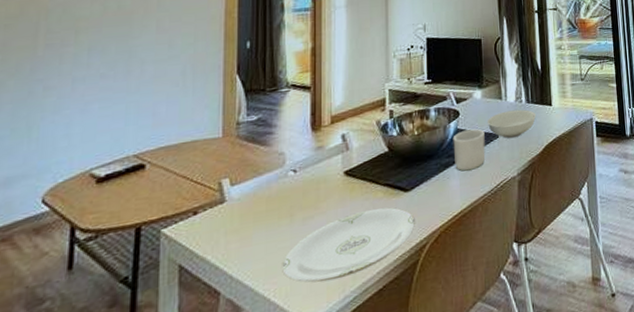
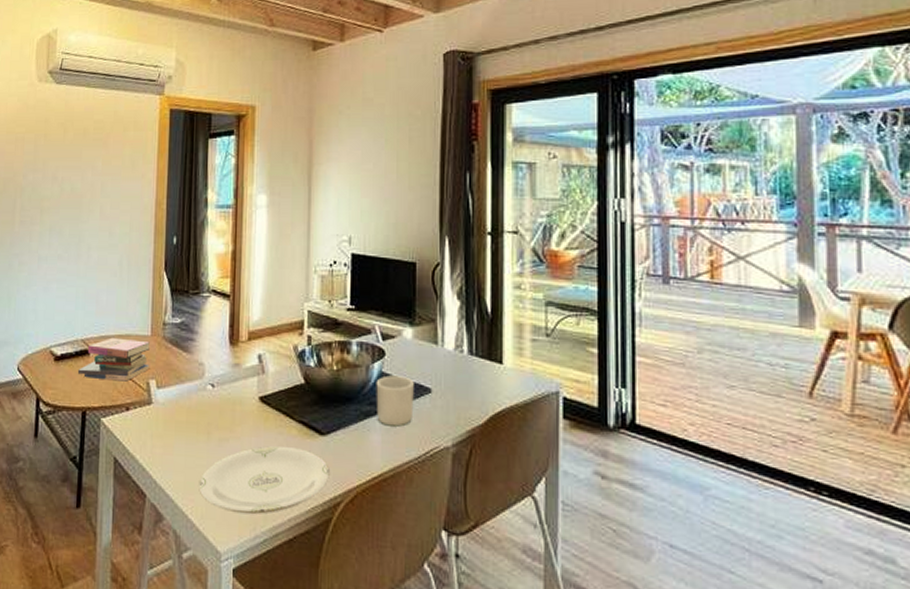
books: none [128,143,222,193] -> present [77,337,150,382]
bowl: present [487,109,536,138] -> none [417,360,480,396]

